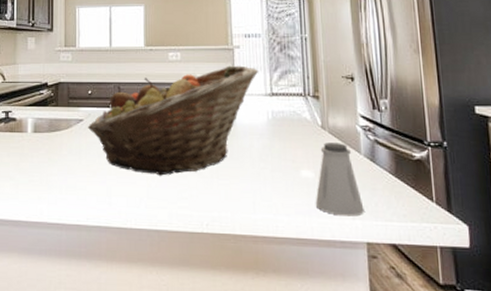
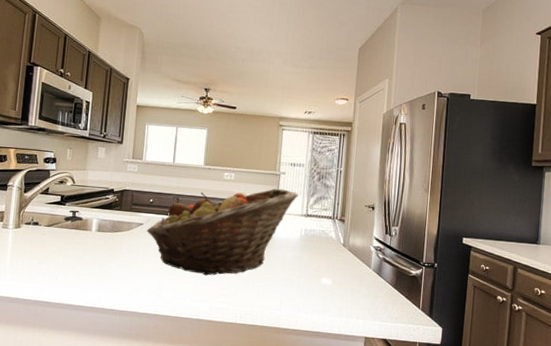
saltshaker: present [315,143,364,216] -> none [329,257,367,317]

